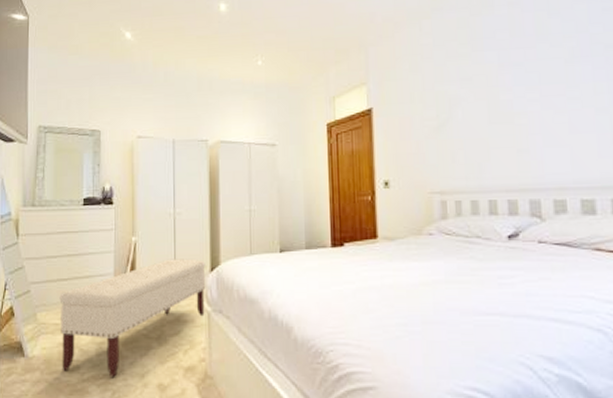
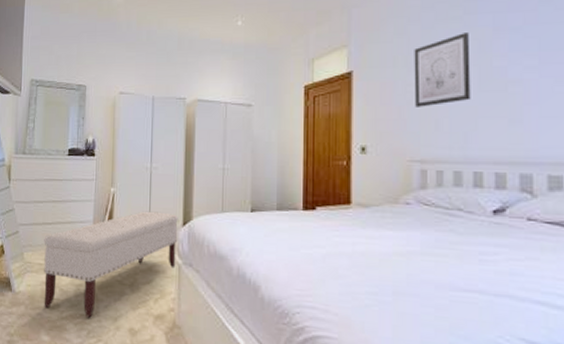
wall art: none [428,69,482,141] -> present [414,33,471,107]

